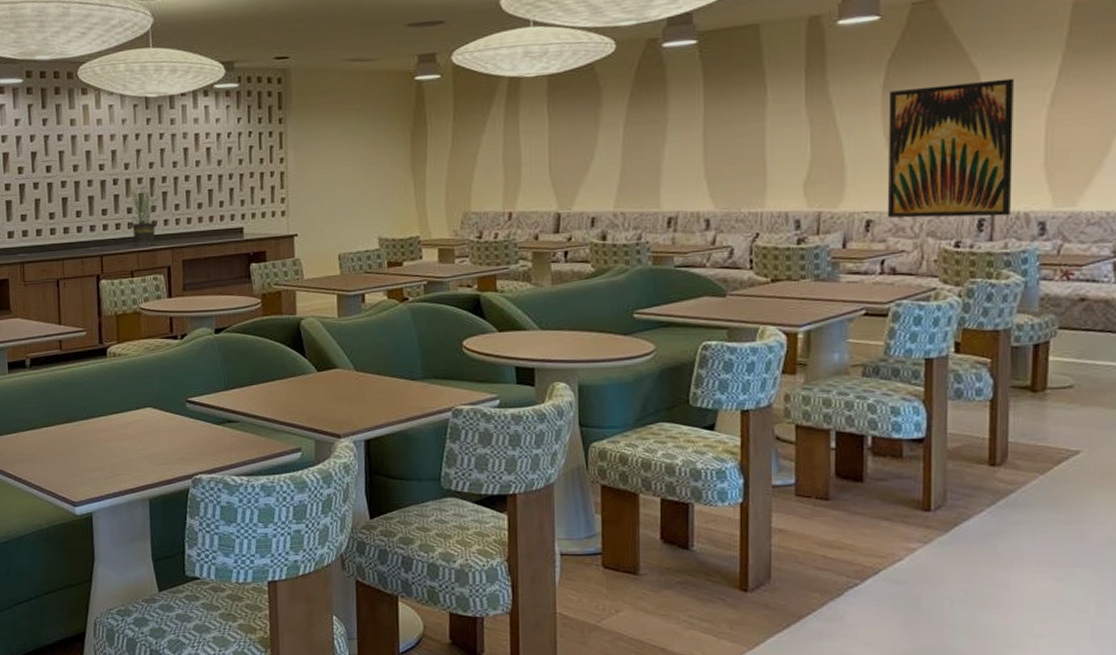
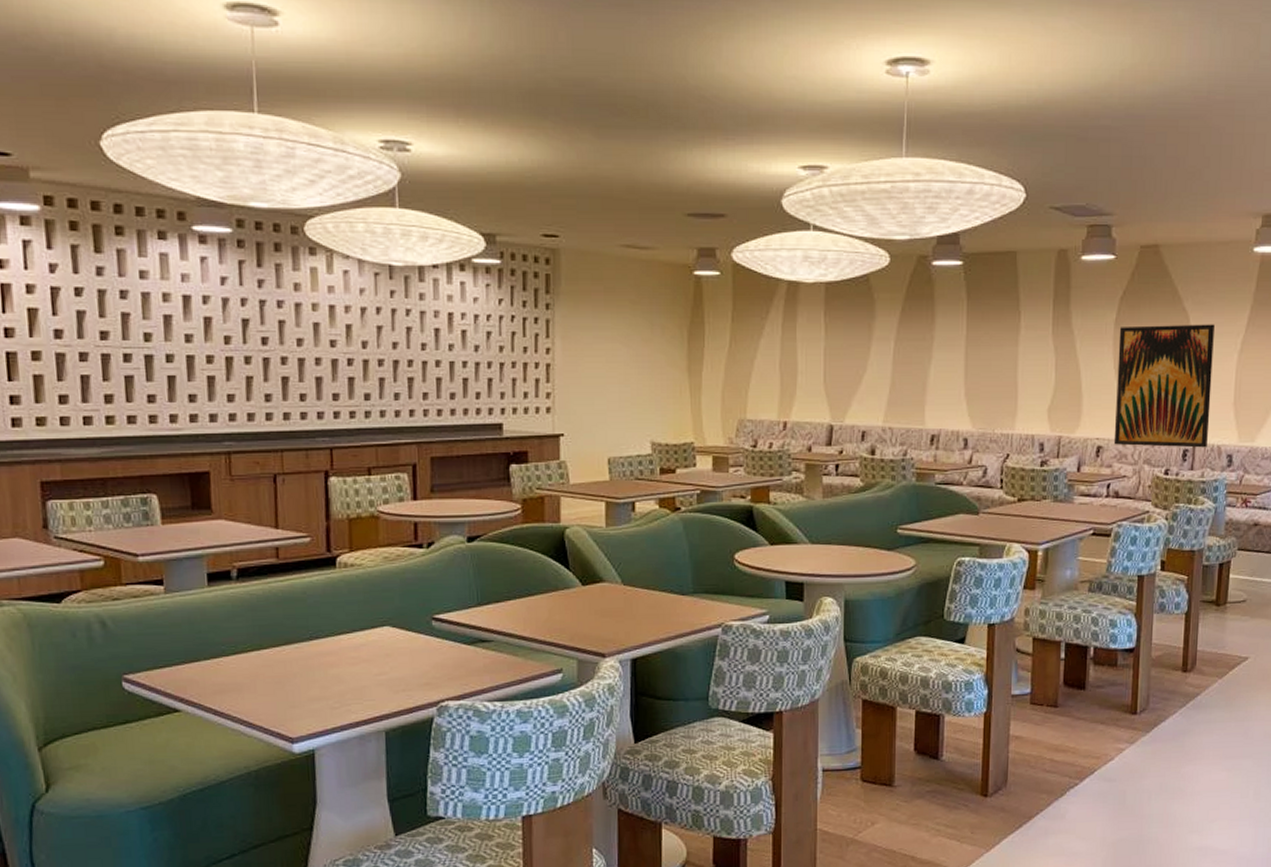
potted plant: present [125,181,161,246] -> none [362,363,406,439]

